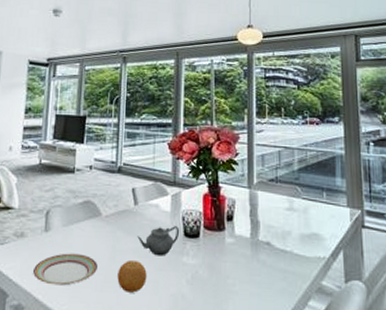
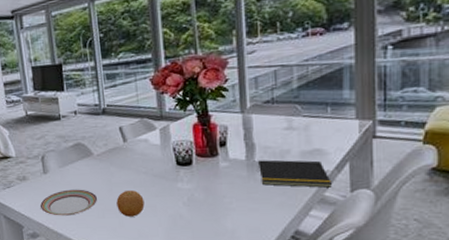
teapot: present [137,226,180,256] -> none [130,157,172,185]
notepad: none [261,239,328,276] -> present [257,160,332,188]

